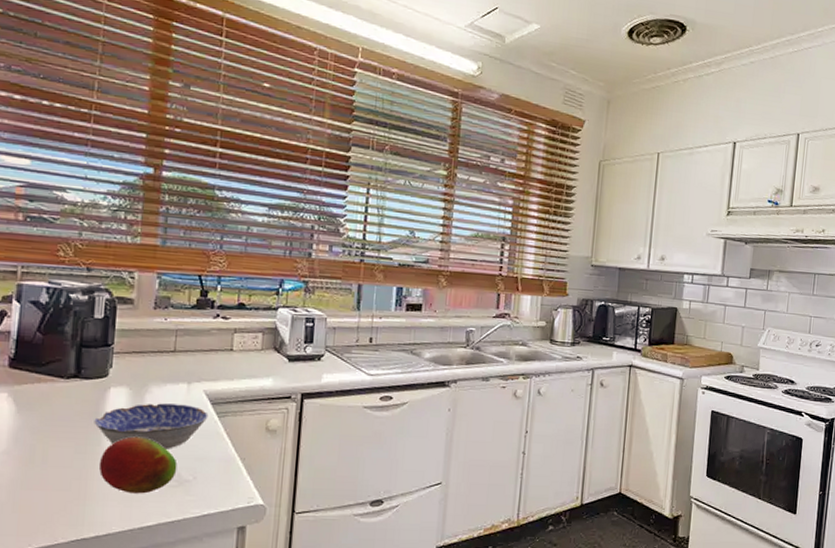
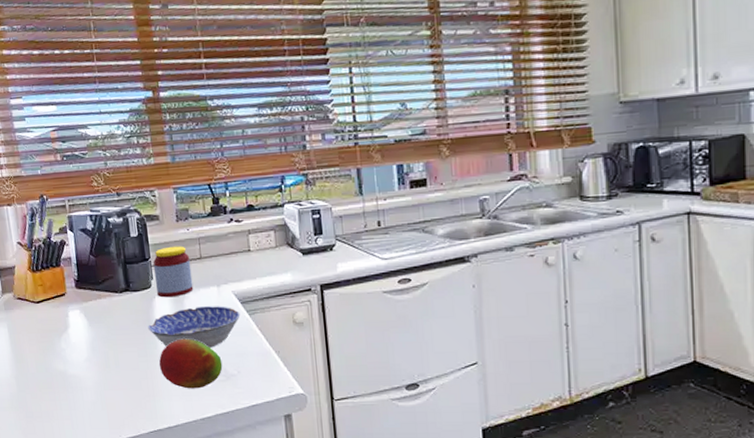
jar: none [114,334,162,390] -> present [153,246,194,298]

